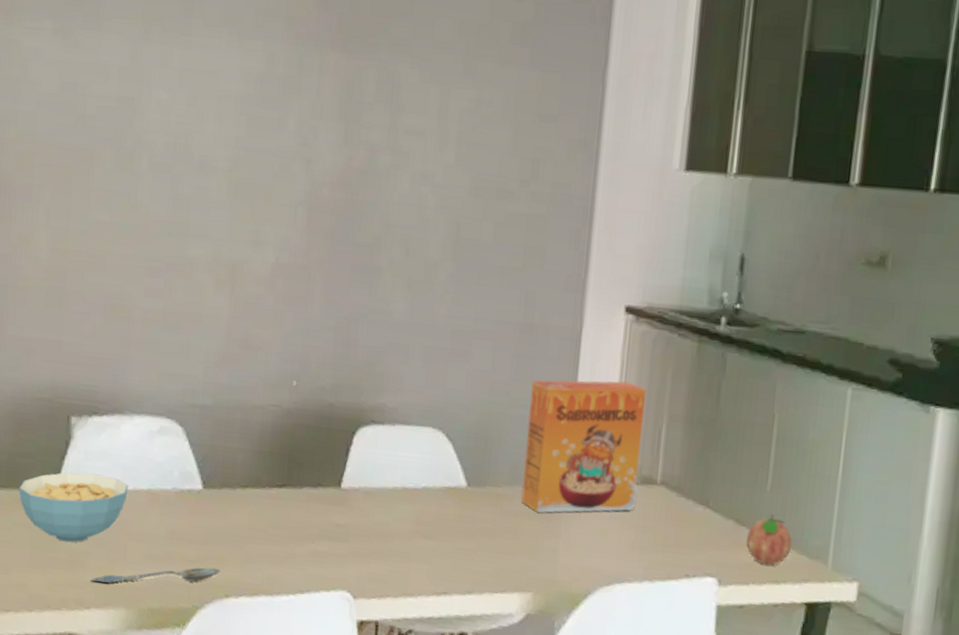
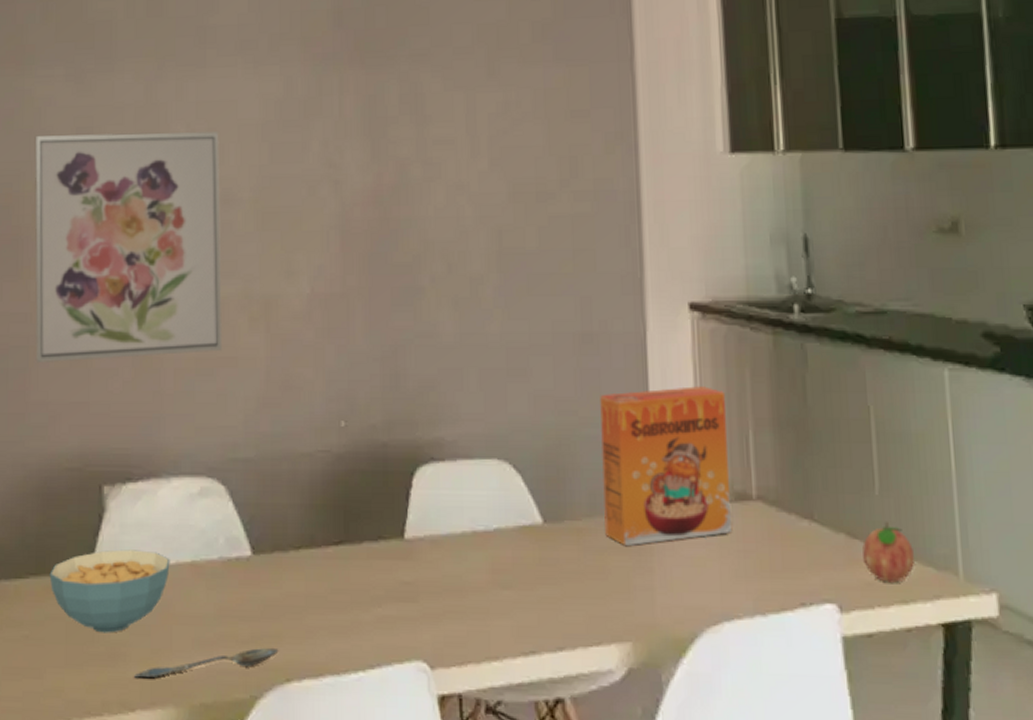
wall art: none [13,85,200,307] -> present [34,130,223,362]

